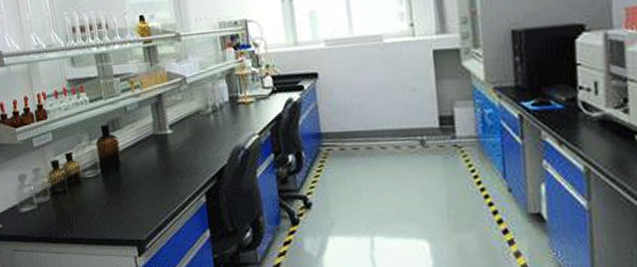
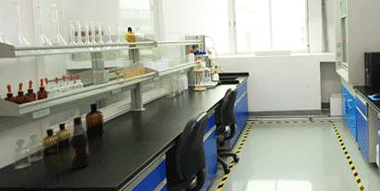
bottle: none [80,142,108,214] -> present [69,116,90,169]

